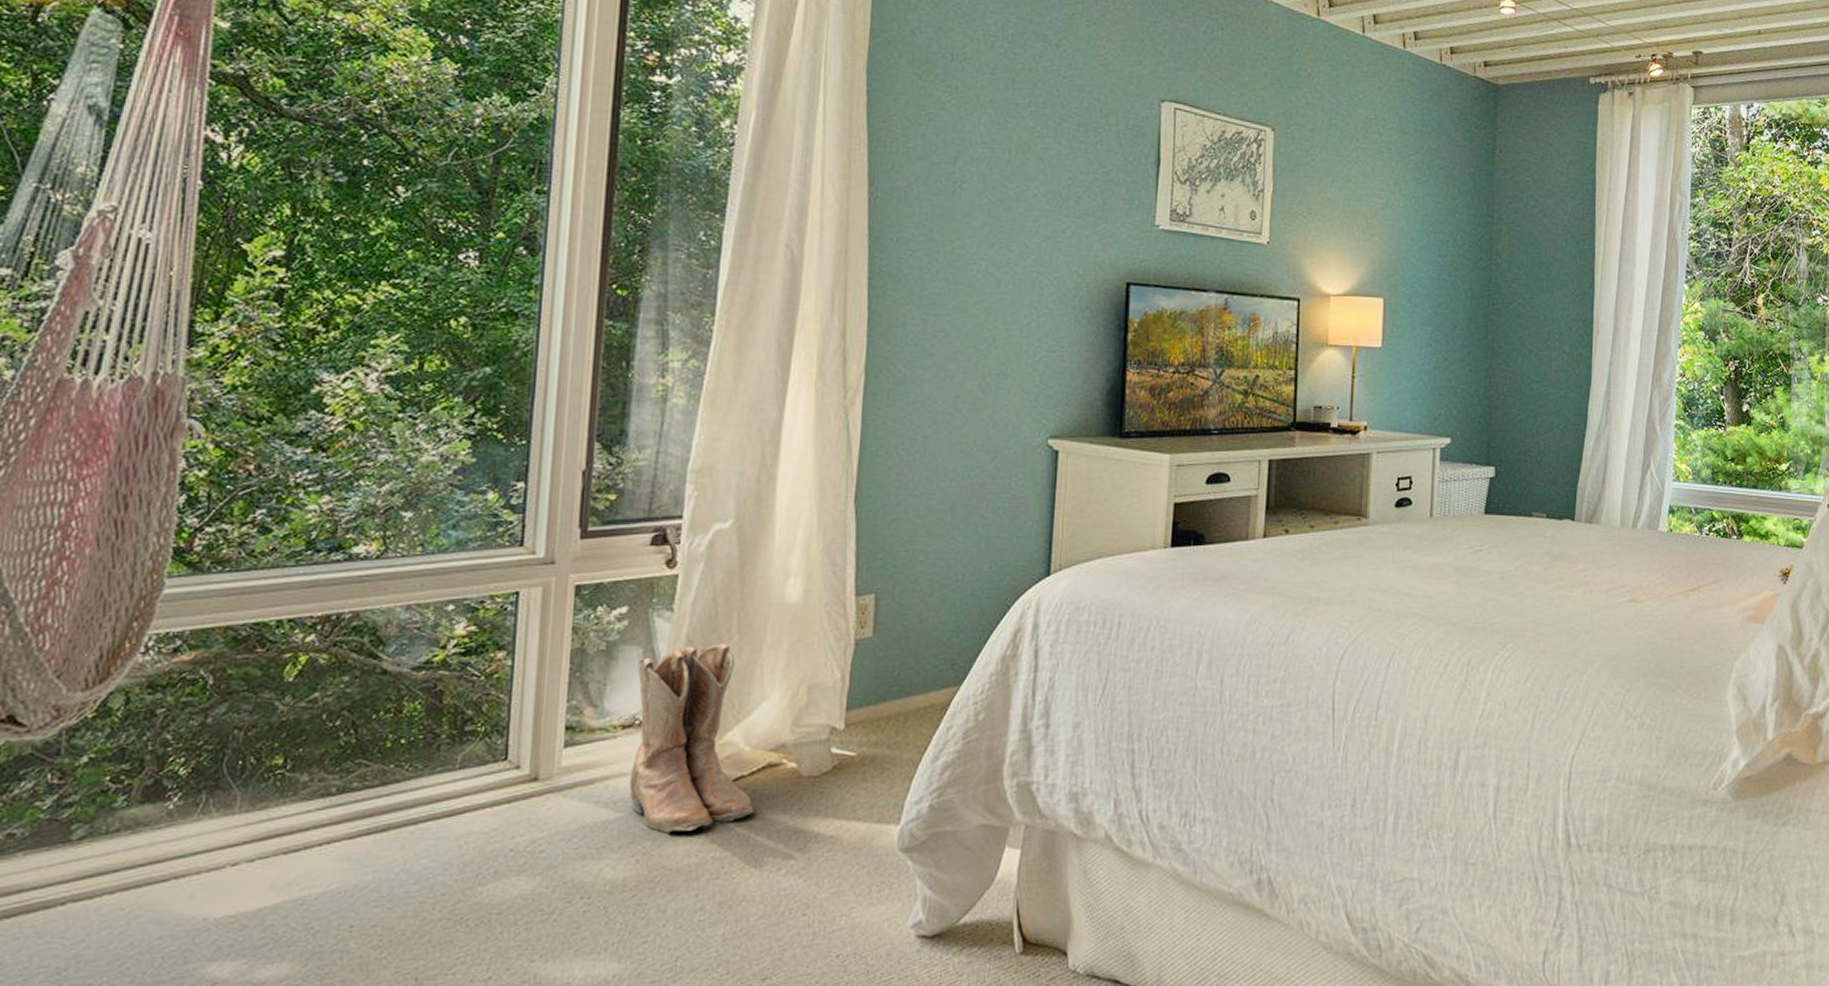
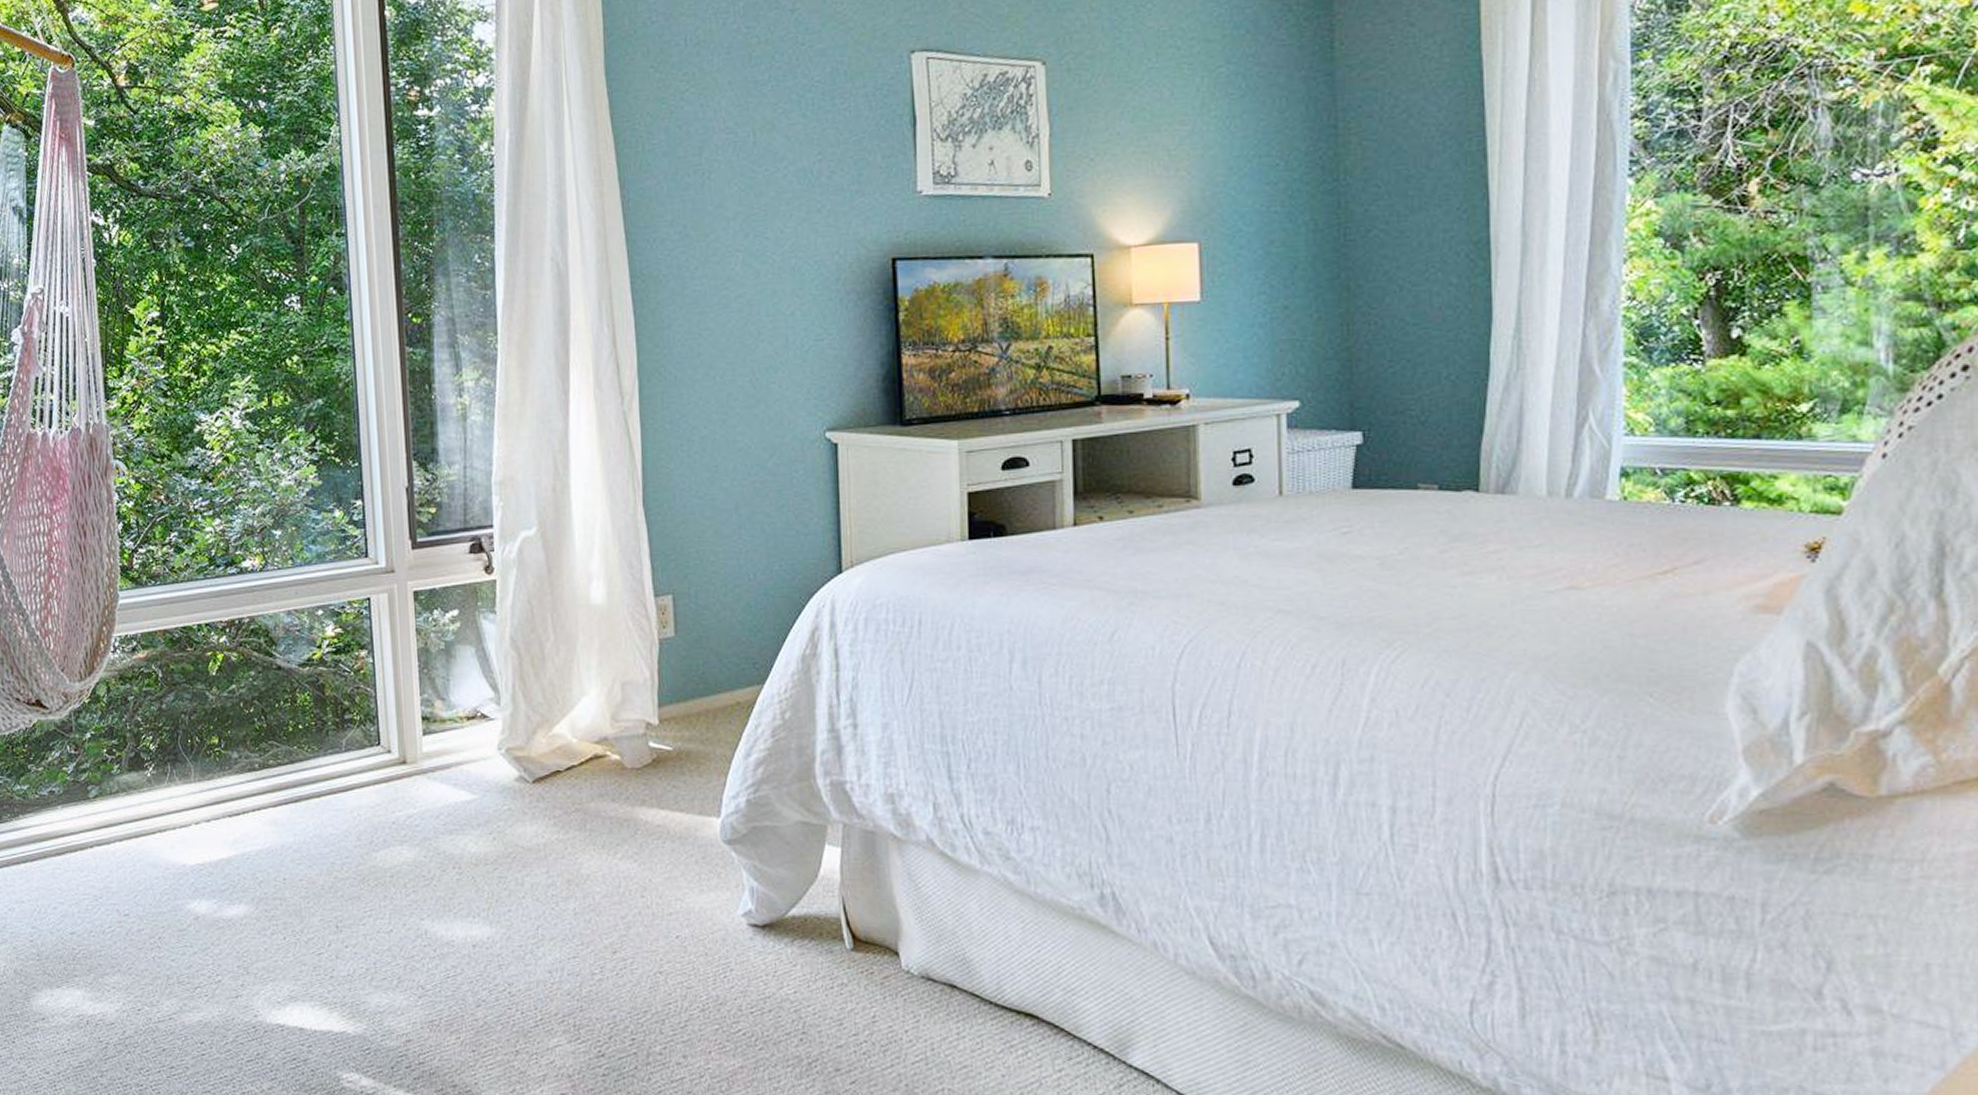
boots: present [629,644,754,833] -> none [472,643,587,815]

